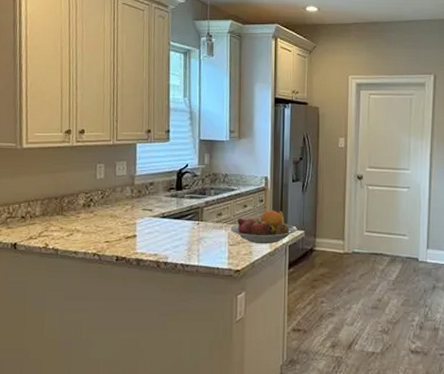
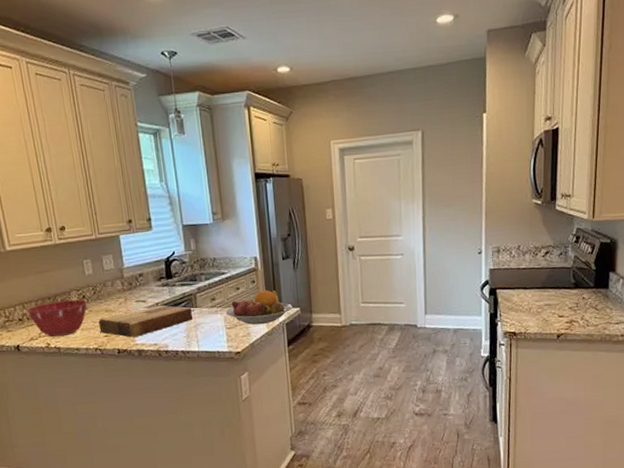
mixing bowl: none [32,202,94,238] -> present [27,299,88,337]
cutting board: none [101,215,198,245] -> present [98,305,193,337]

